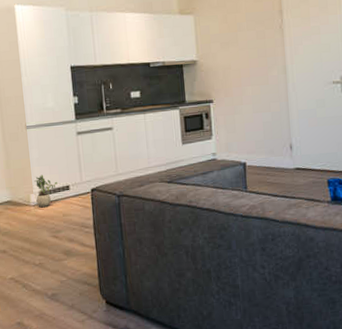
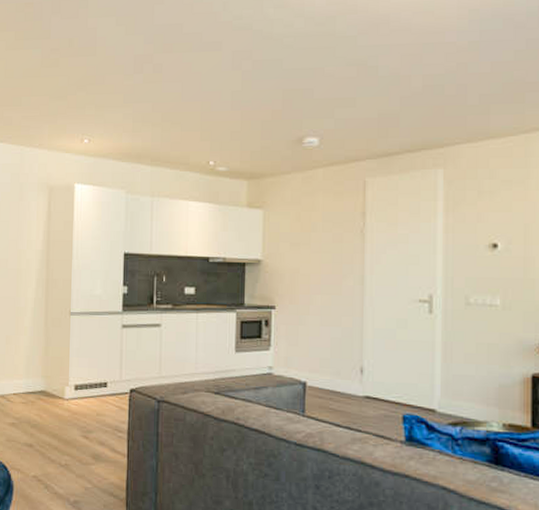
potted plant: present [34,174,57,208] -> none [71,366,95,403]

